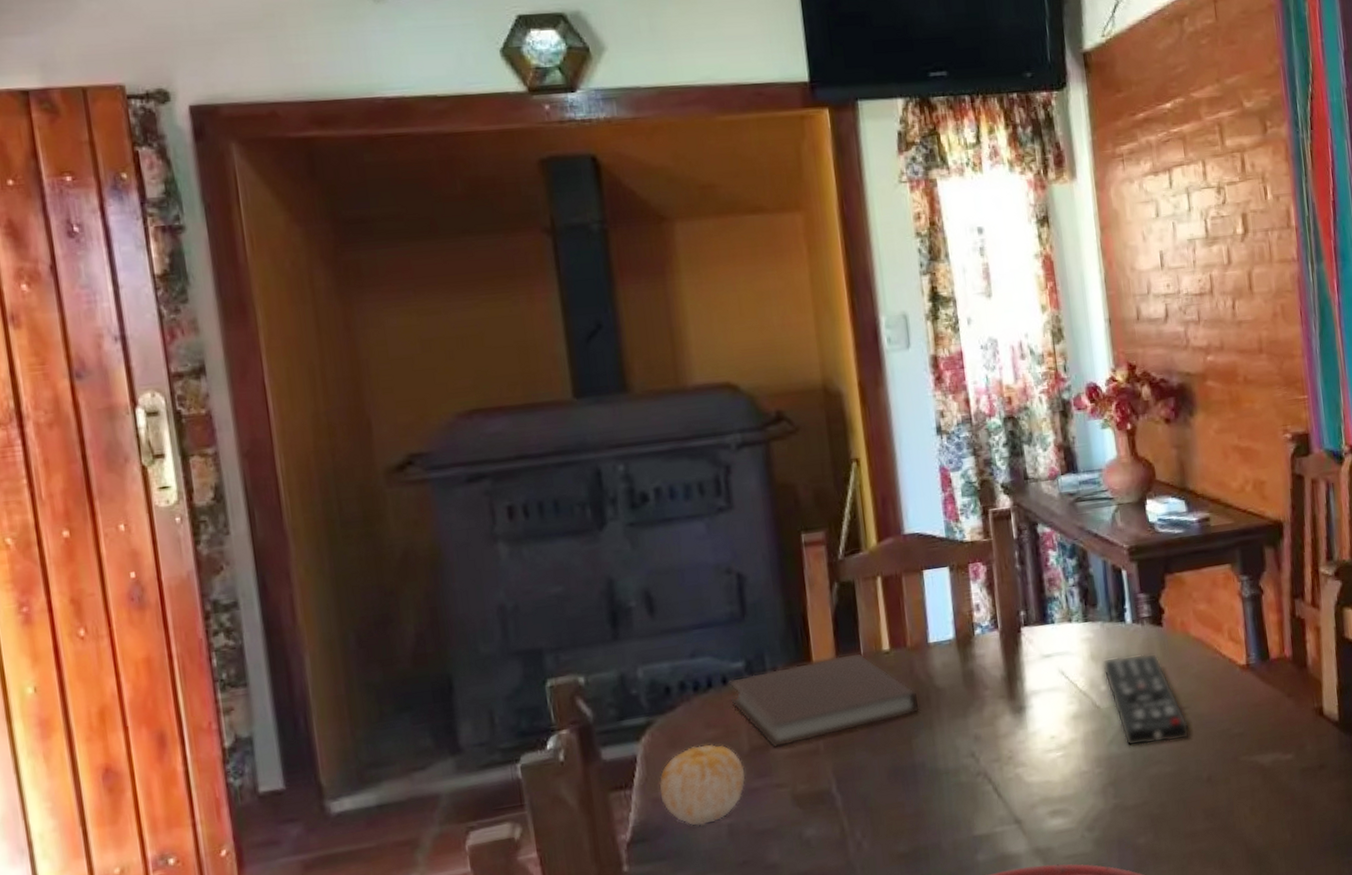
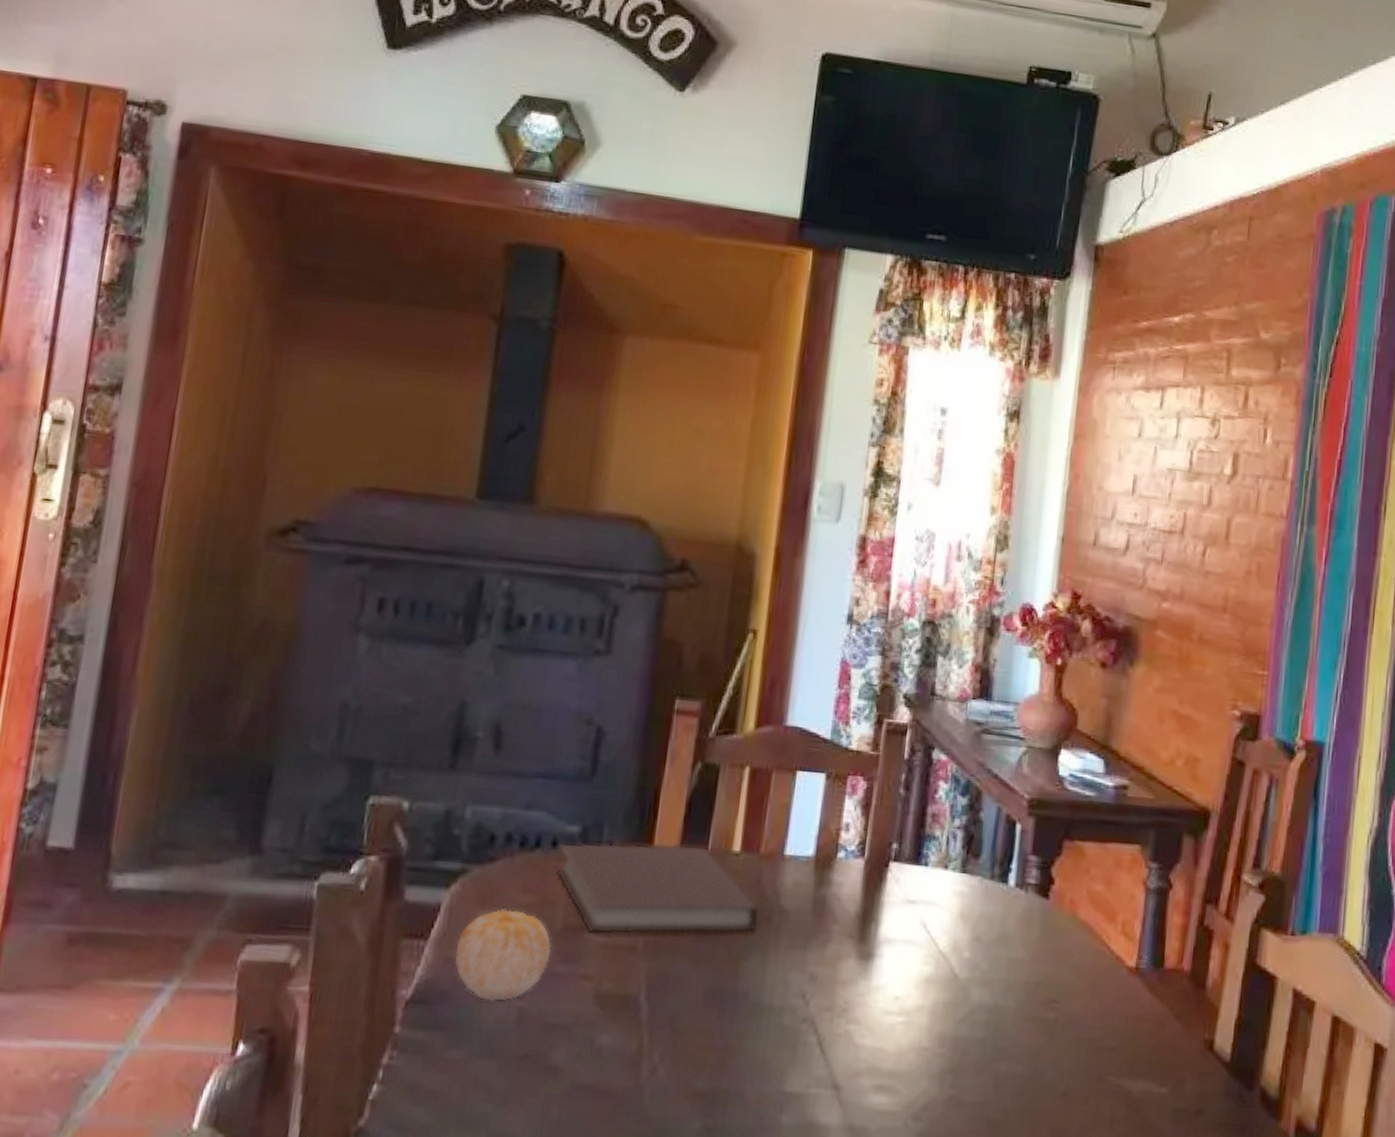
remote control: present [1102,653,1190,747] -> none [970,920,1055,1040]

